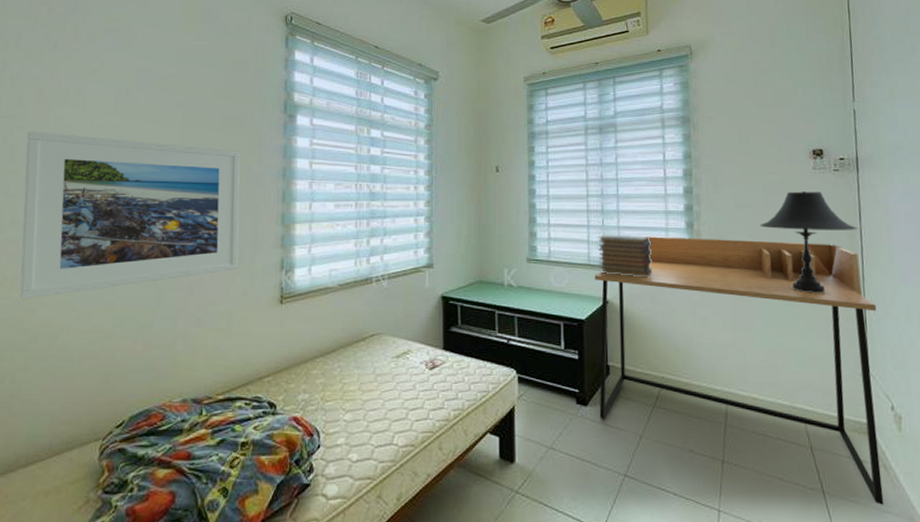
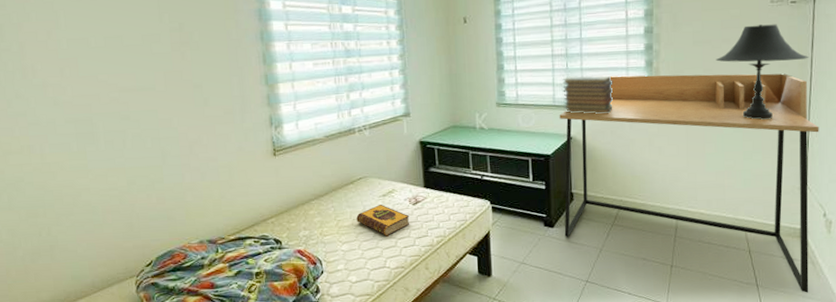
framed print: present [19,131,241,299] -> none [11,9,232,165]
hardback book: none [364,366,425,406] -> present [356,204,410,237]

